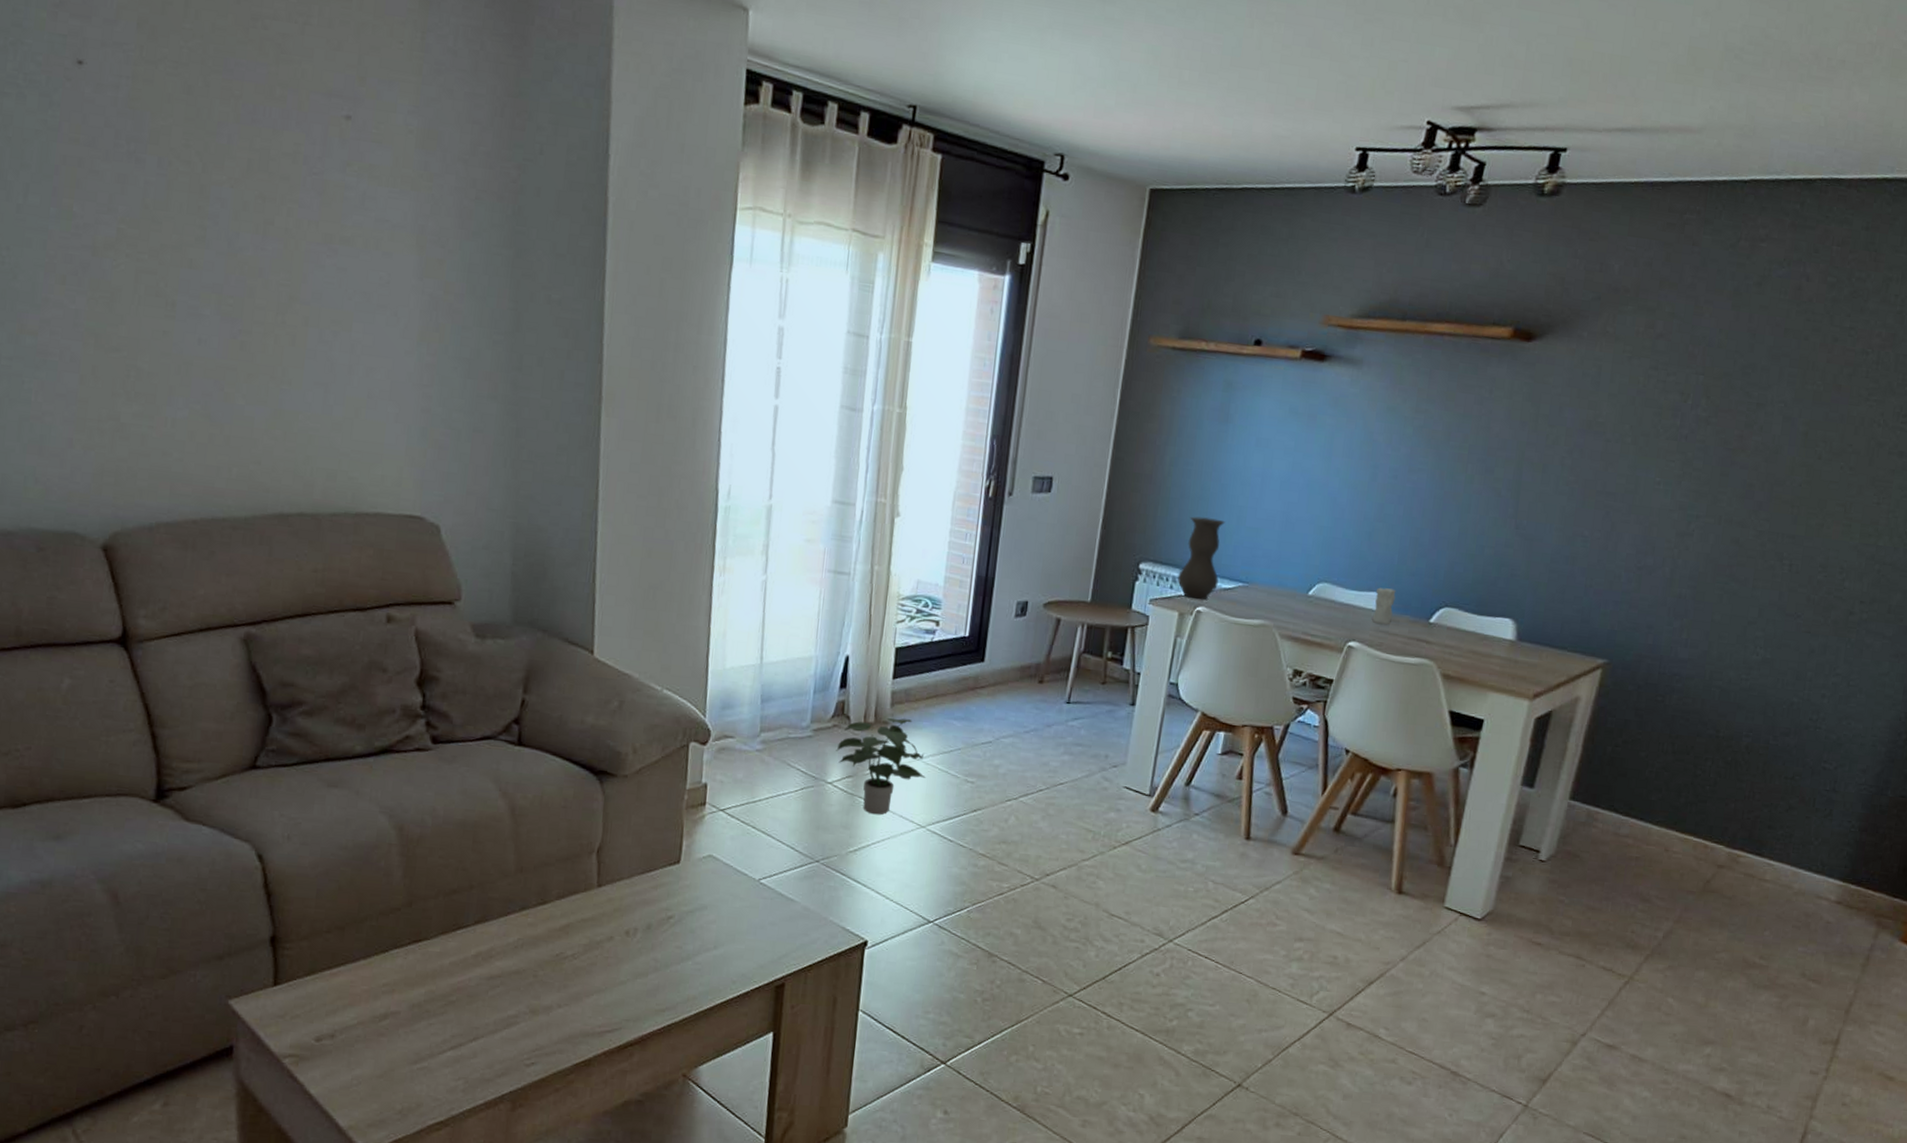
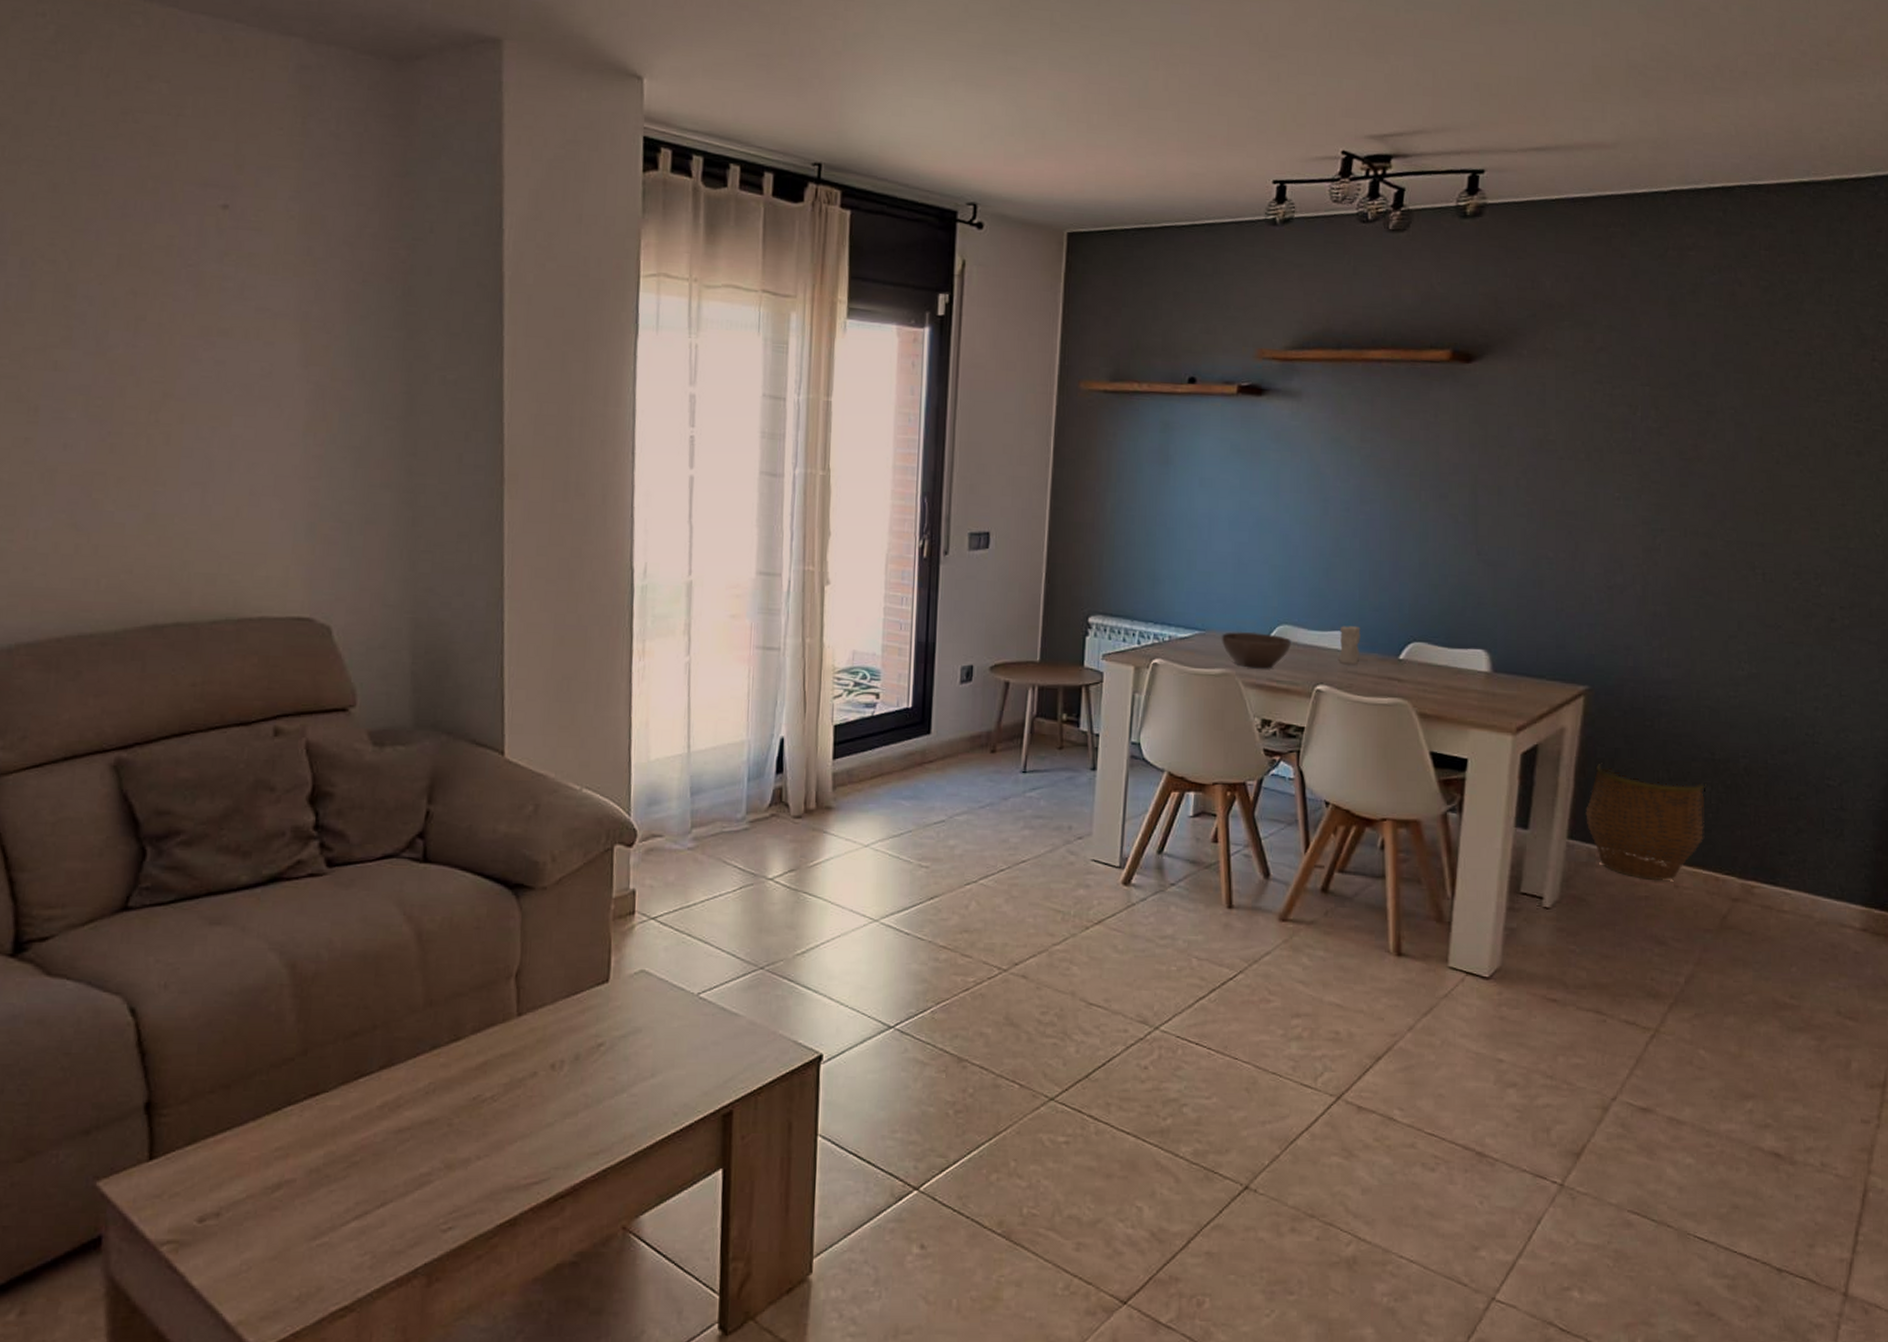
potted plant: present [836,717,926,815] -> none [775,802,876,911]
vase: present [1177,516,1225,600] -> none [1130,564,1175,651]
bowl: none [1262,586,1330,623] -> present [1221,631,1292,669]
basket: none [1589,732,1708,844] -> present [1586,763,1706,881]

